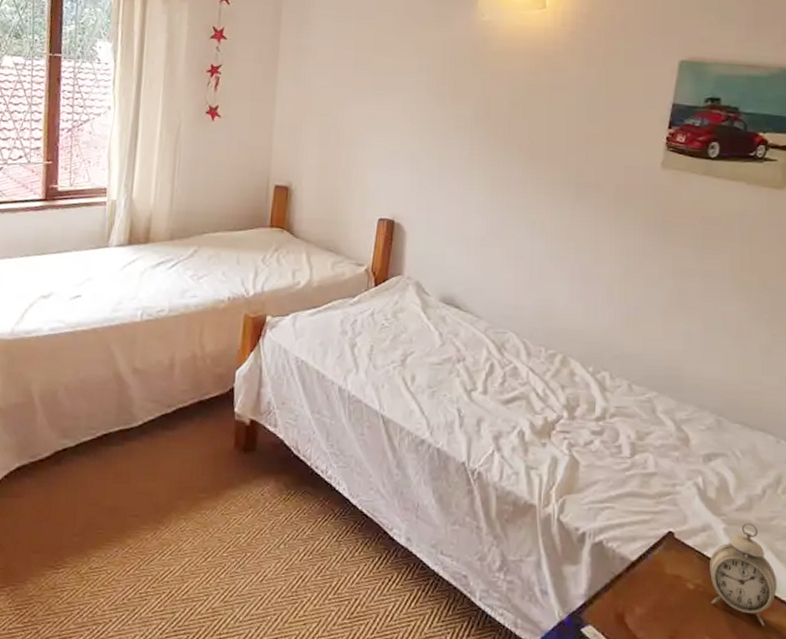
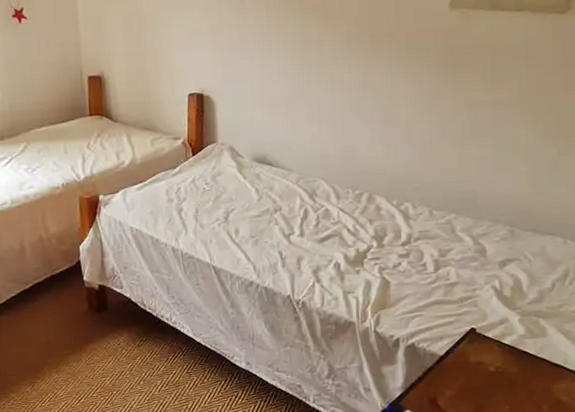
alarm clock: present [710,522,778,627] -> none [507,311,566,393]

